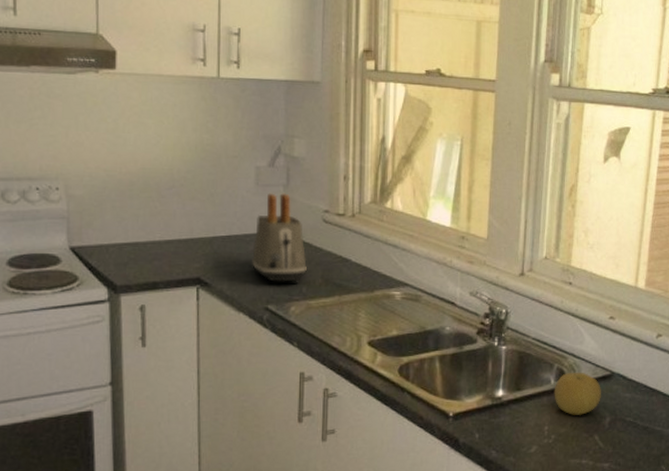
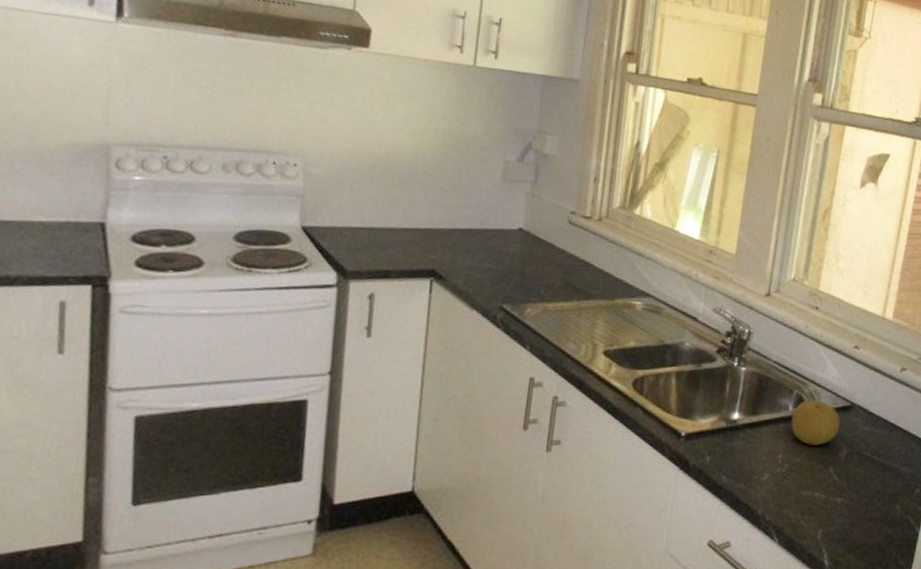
toaster: present [252,193,307,283] -> none [490,188,548,285]

